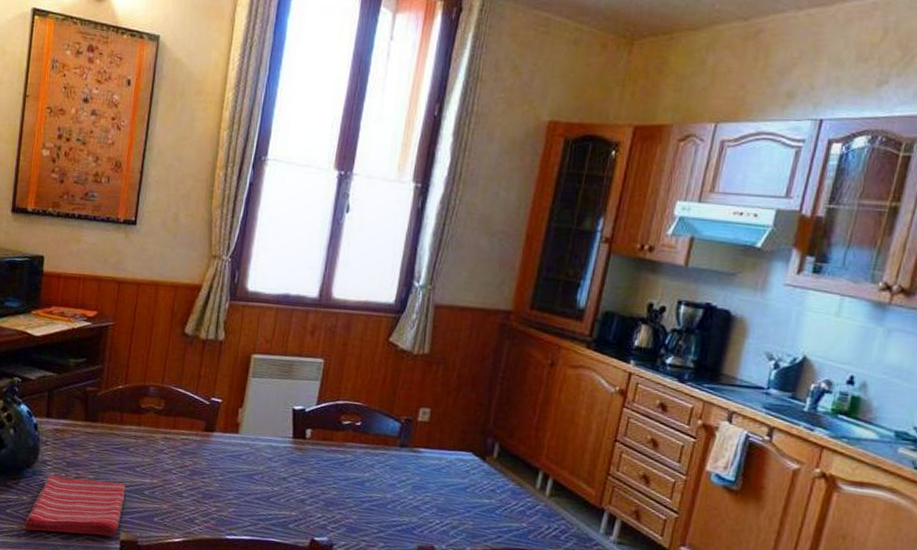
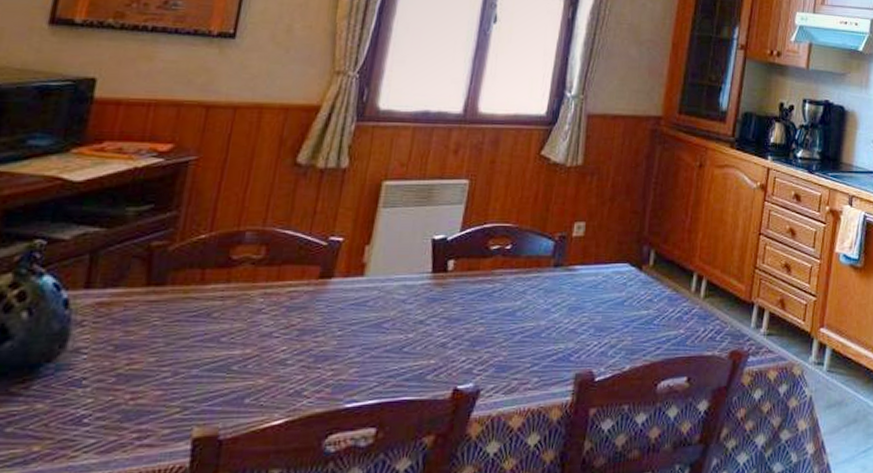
dish towel: present [24,474,126,537] -> none [35,361,205,452]

